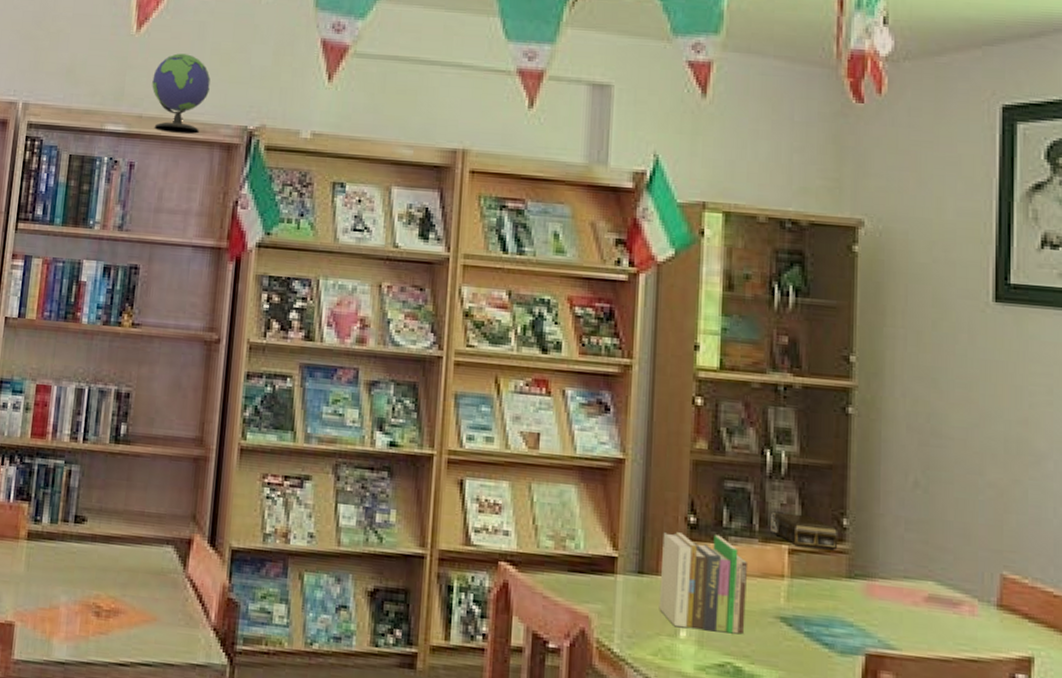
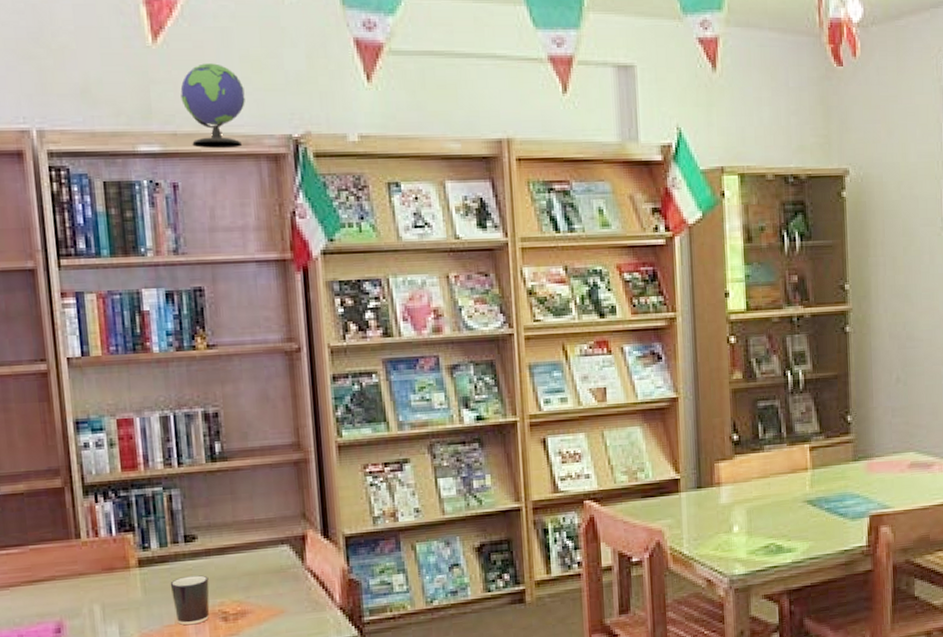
mug: none [51,559,90,614] -> present [170,575,210,626]
books: present [659,532,749,634] -> none [714,446,782,525]
decorative box: present [771,511,839,552] -> none [795,418,845,445]

